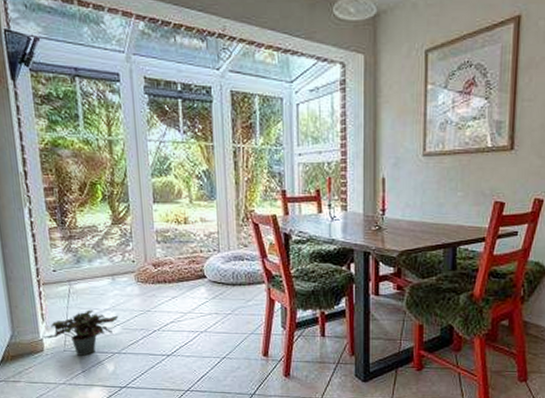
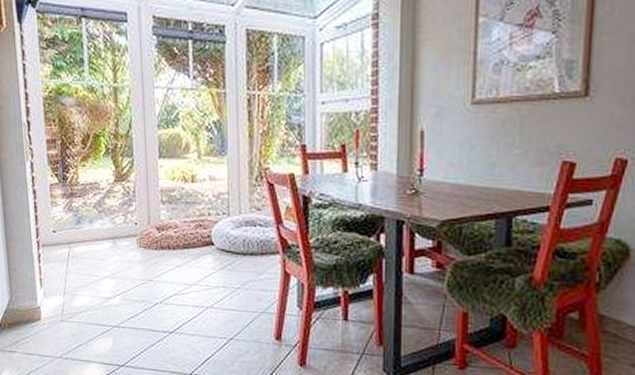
potted plant: present [43,310,119,356] -> none [41,276,119,328]

